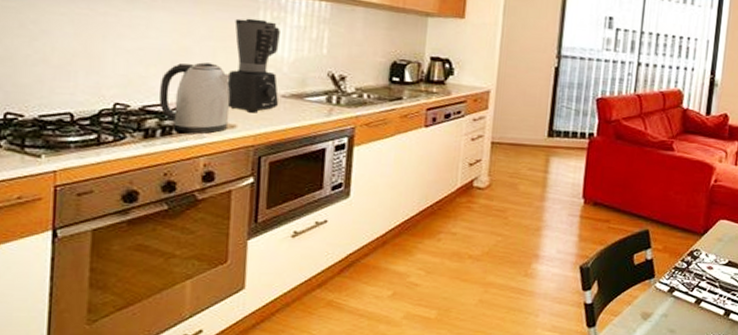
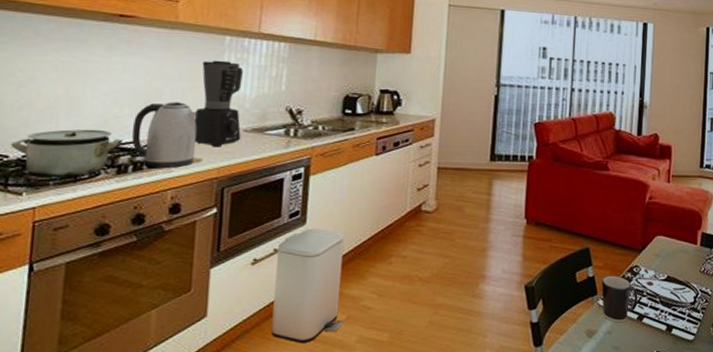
saucepan: none [25,88,149,141] -> present [10,129,123,179]
pedal bin: none [313,202,391,318] -> present [271,228,345,343]
mug: none [659,258,697,306] -> present [601,275,638,323]

